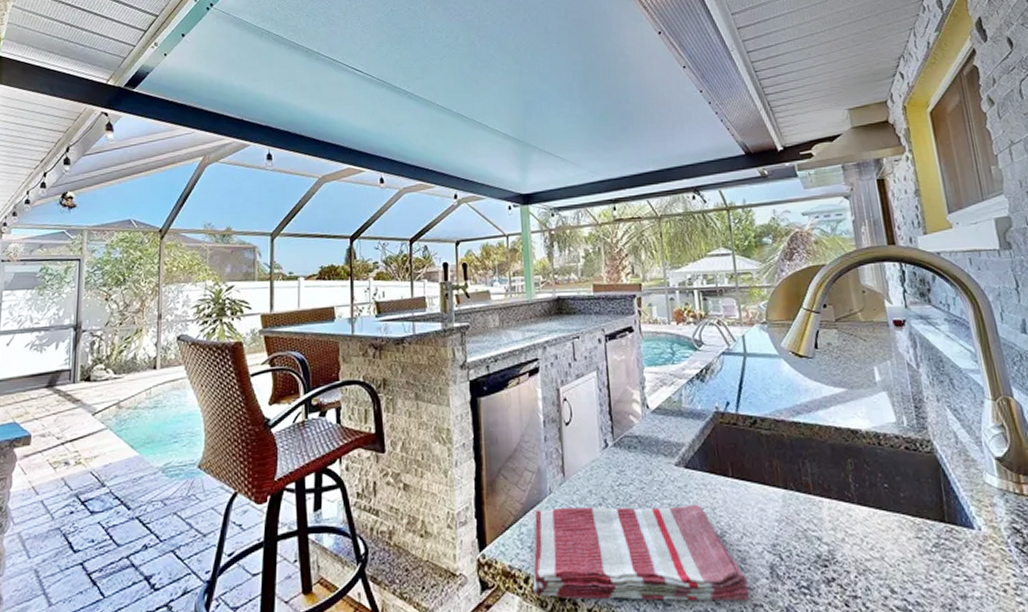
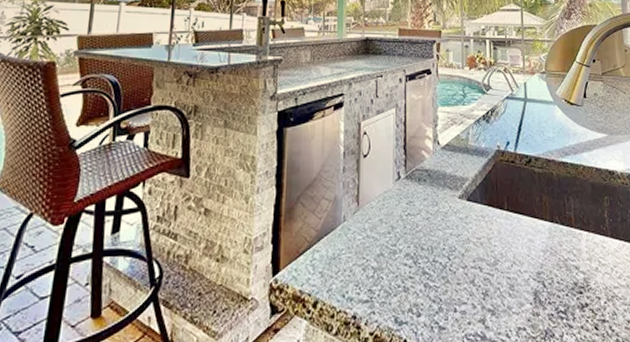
dish towel: present [533,504,750,602] -> none [320,234,515,326]

